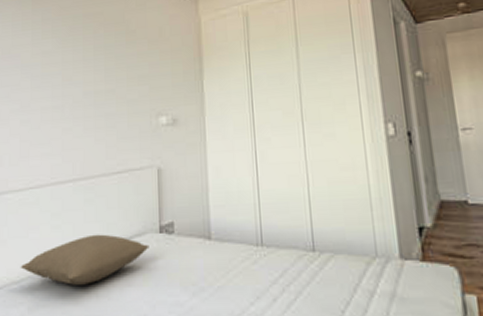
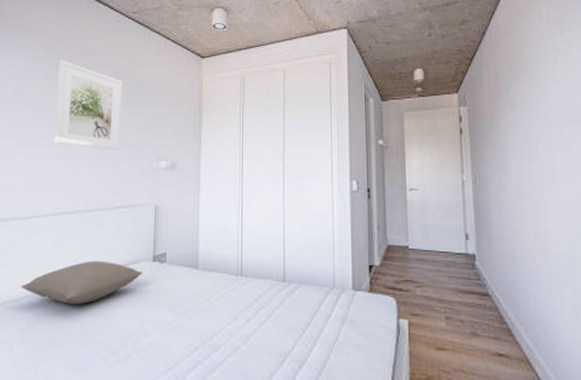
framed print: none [46,13,114,109] -> present [54,59,122,150]

